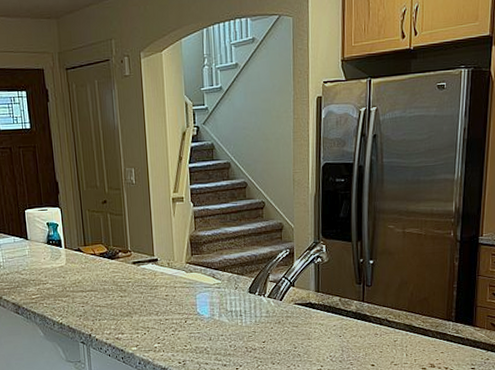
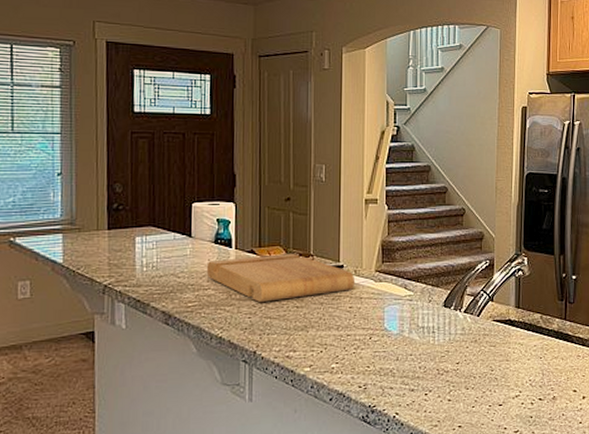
cutting board: none [43,249,168,293] -> present [206,253,354,302]

